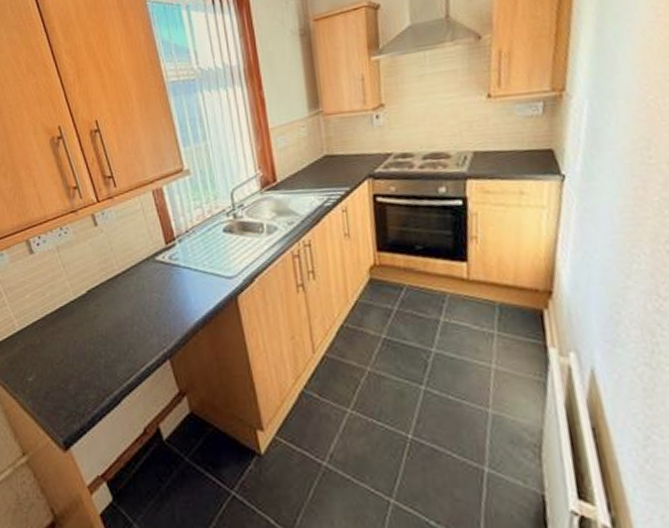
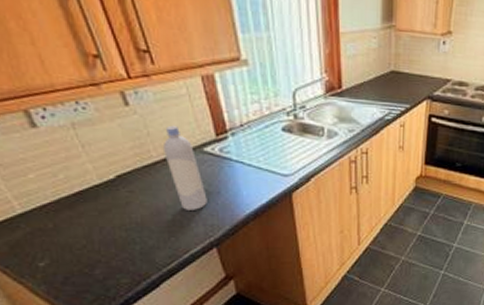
bottle: none [123,238,160,321] -> present [164,125,207,210]

